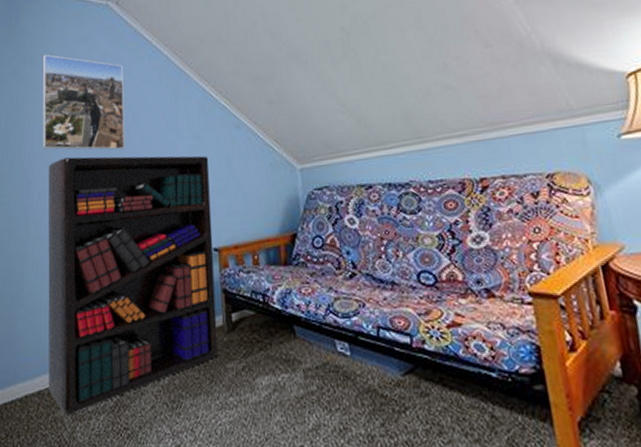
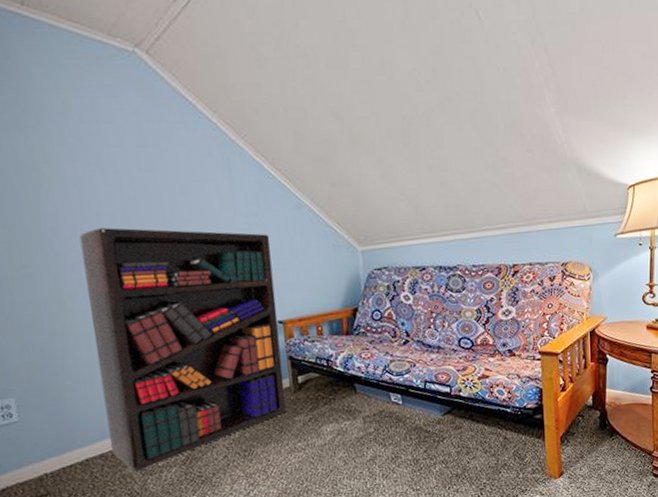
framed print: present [42,54,126,150] -> none [52,104,174,223]

